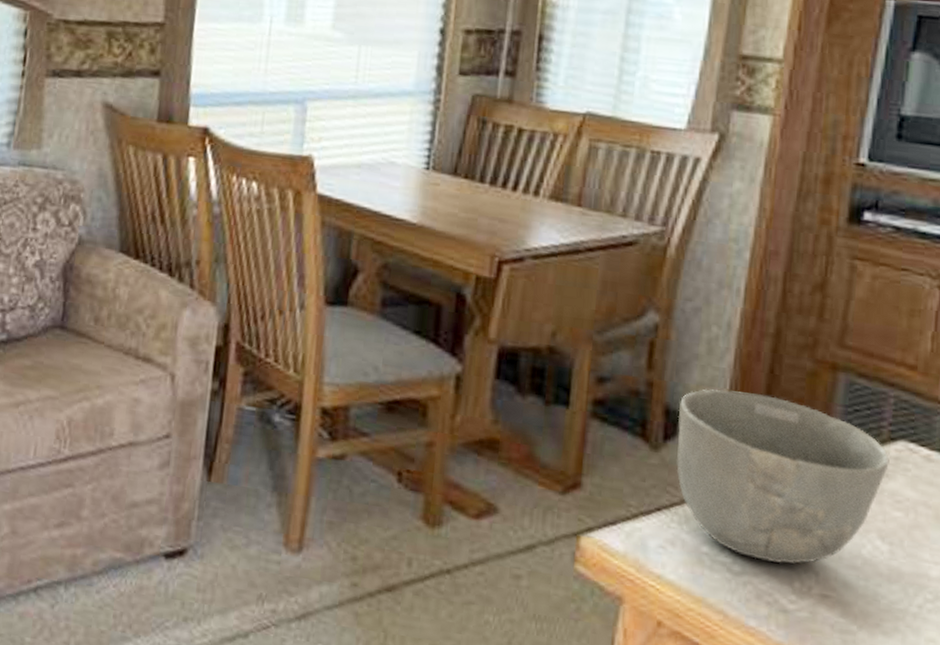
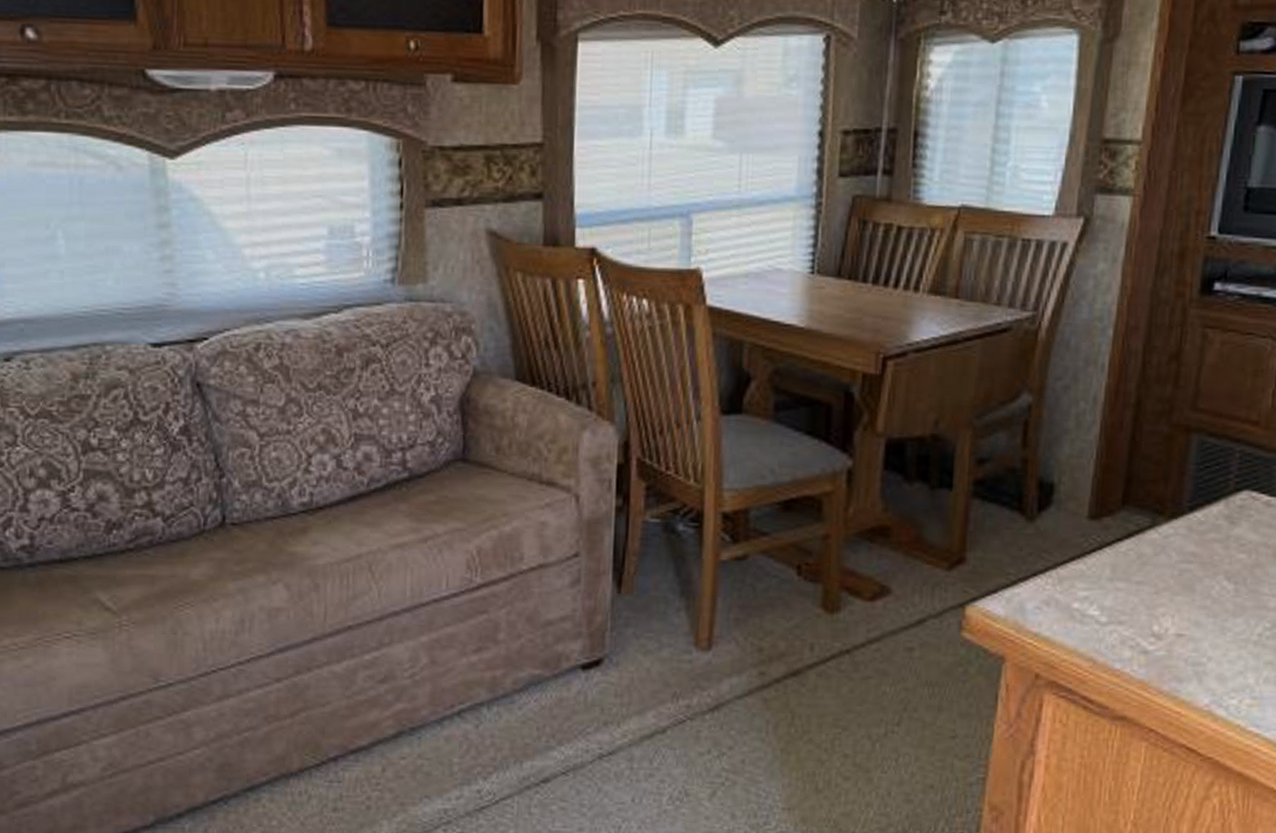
bowl: present [676,389,890,564] -> none [1050,460,1235,612]

